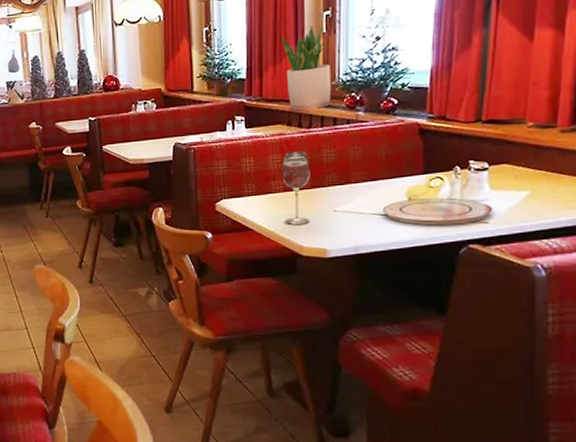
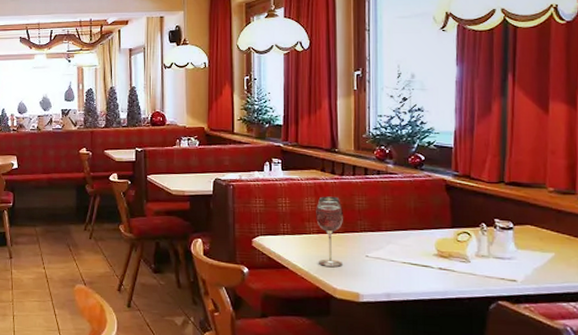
planter: present [281,25,332,111] -> none [316,82,363,159]
plate: present [383,197,493,226] -> none [413,251,520,280]

